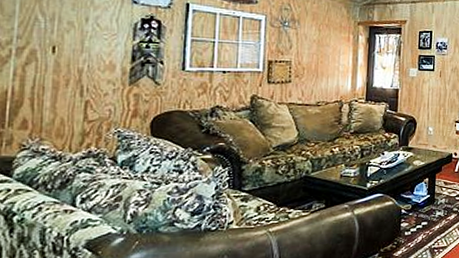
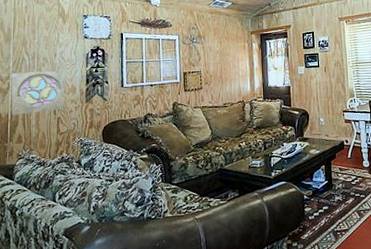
wall ornament: none [13,36,98,93] -> present [11,70,64,116]

